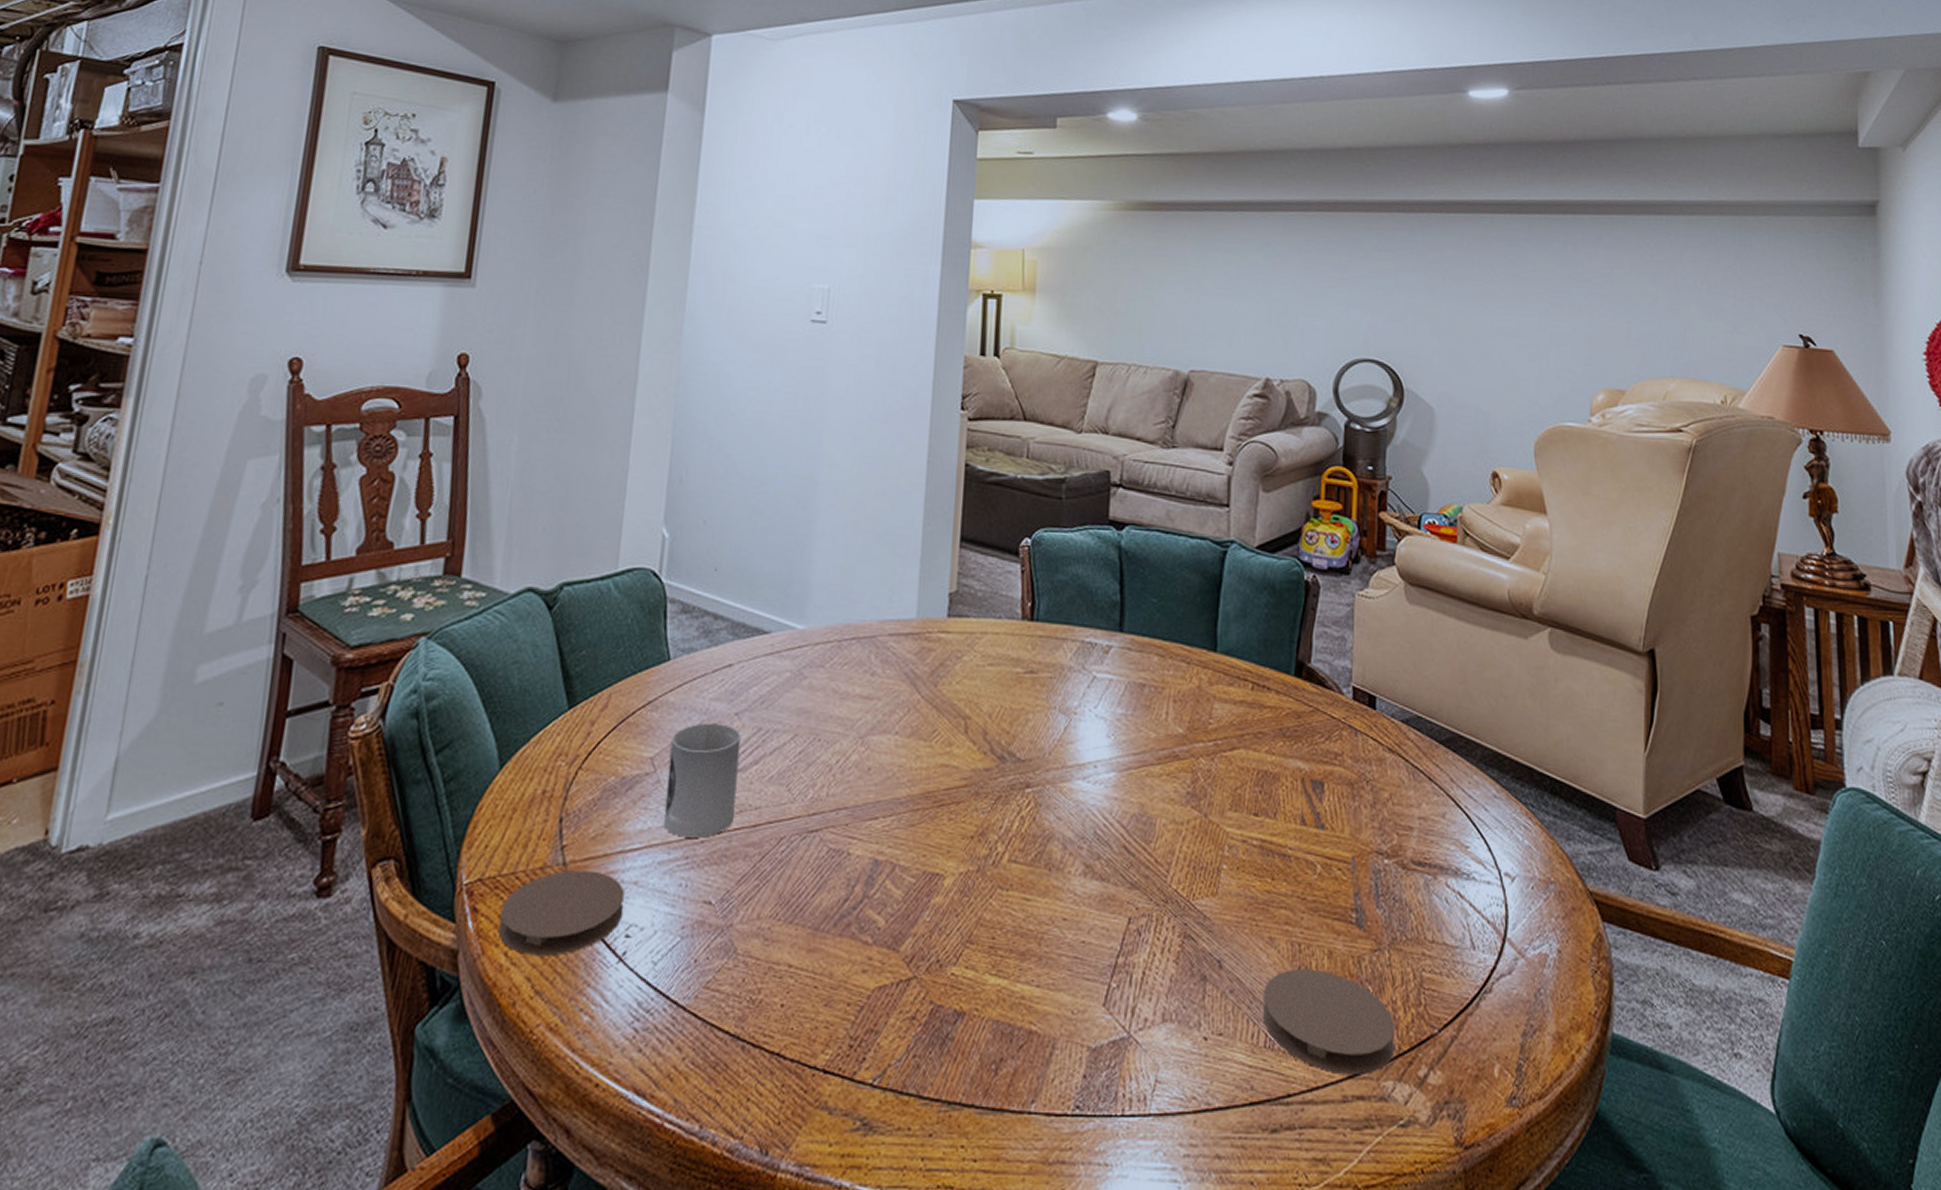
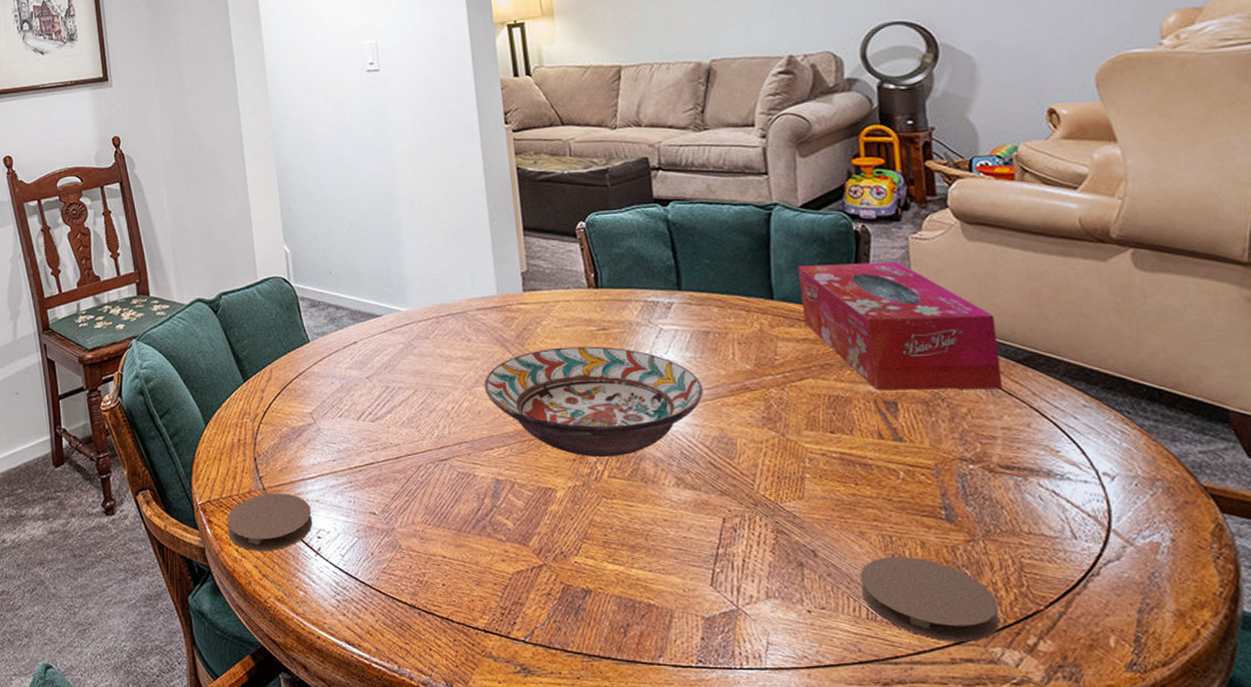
cup: present [663,723,741,838] -> none [322,385,380,468]
decorative bowl: none [880,691,1130,836] -> present [484,346,704,458]
tissue box: none [1243,615,1424,771] -> present [798,261,1002,390]

